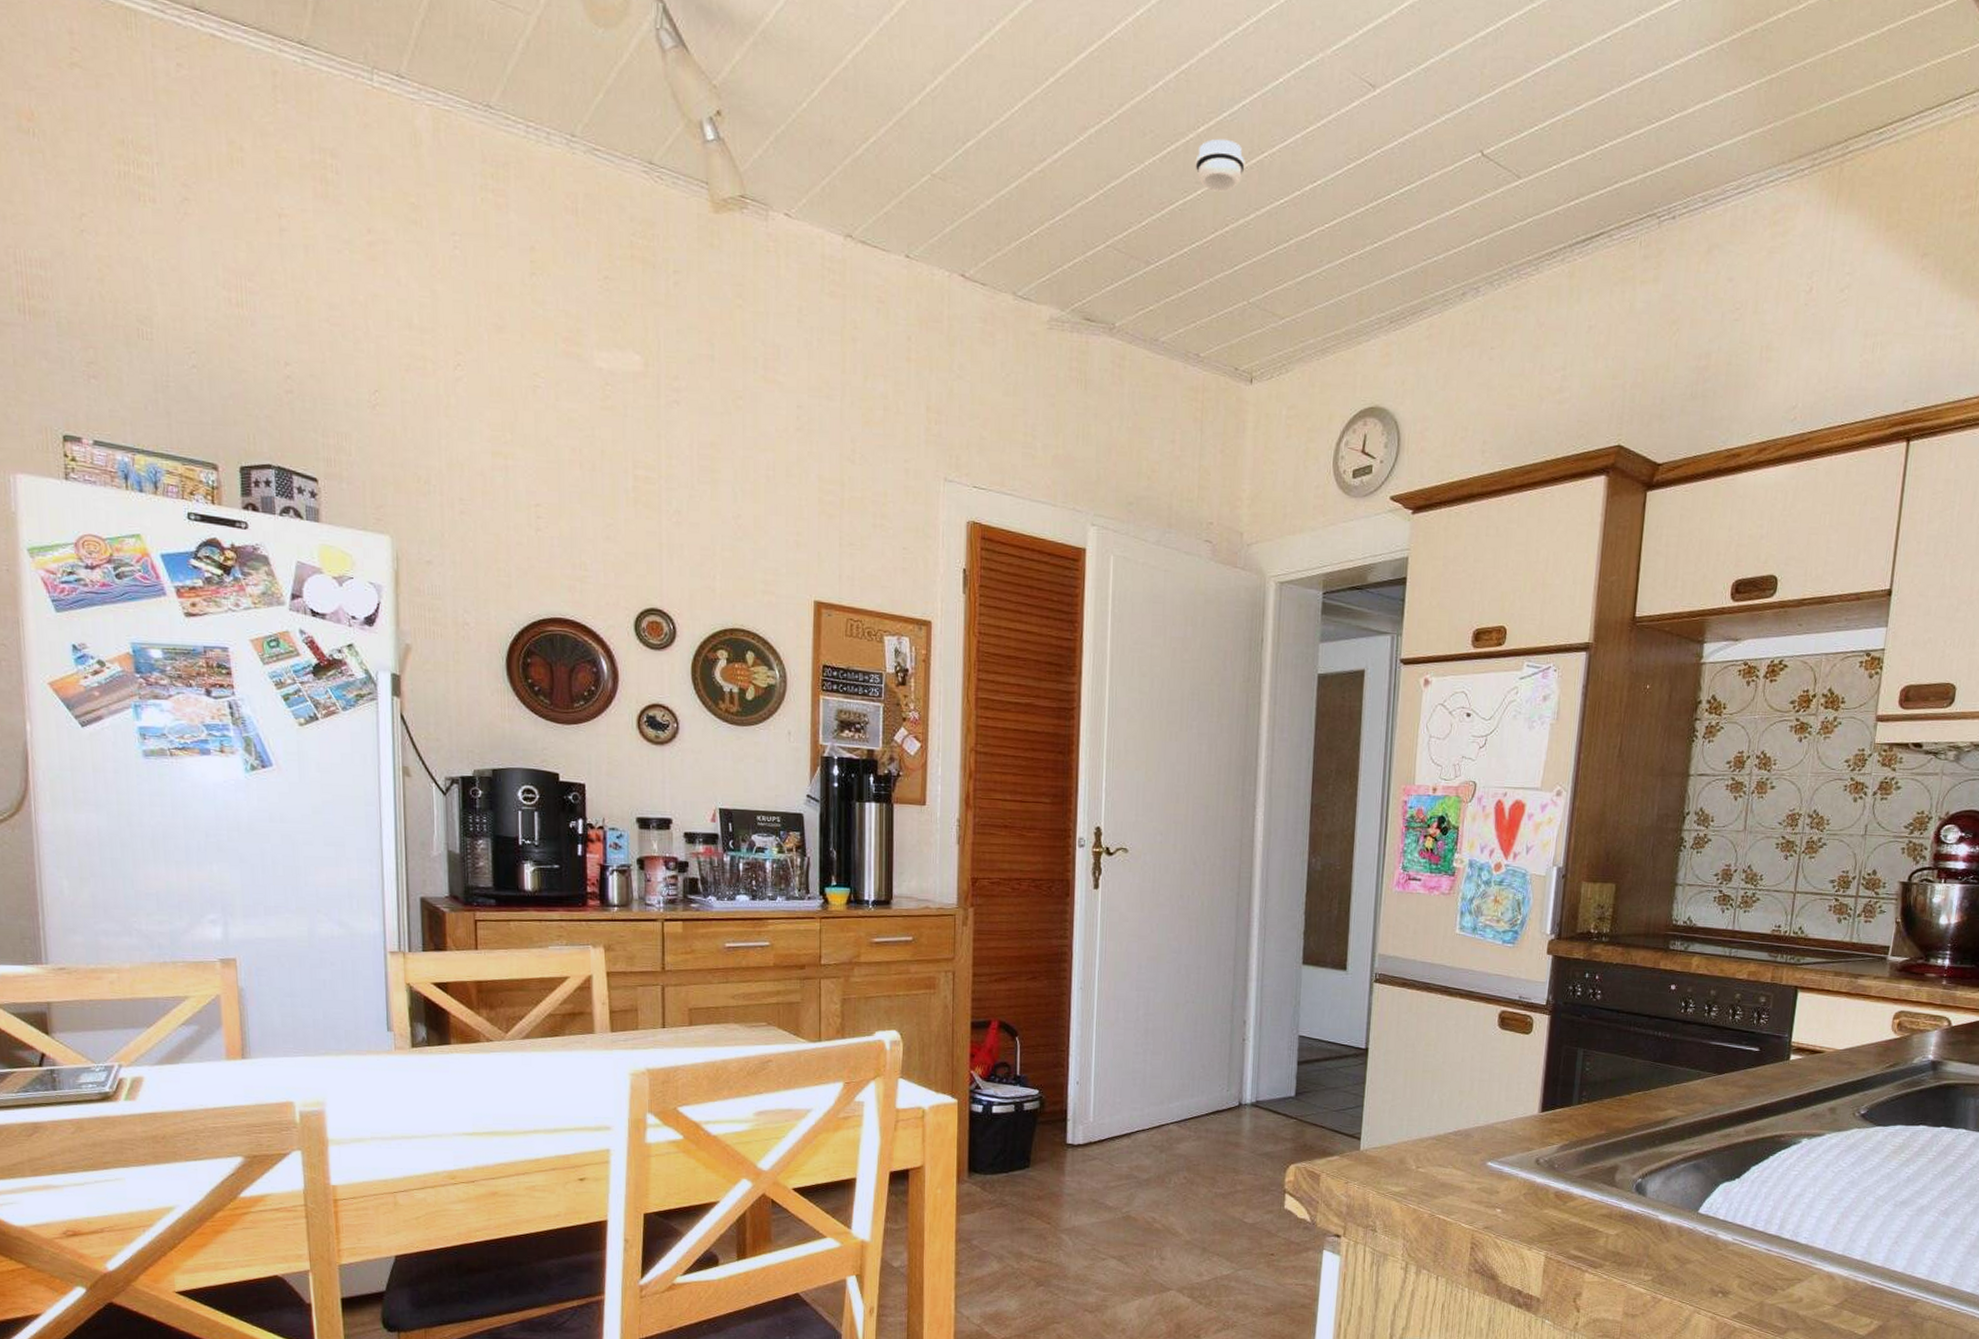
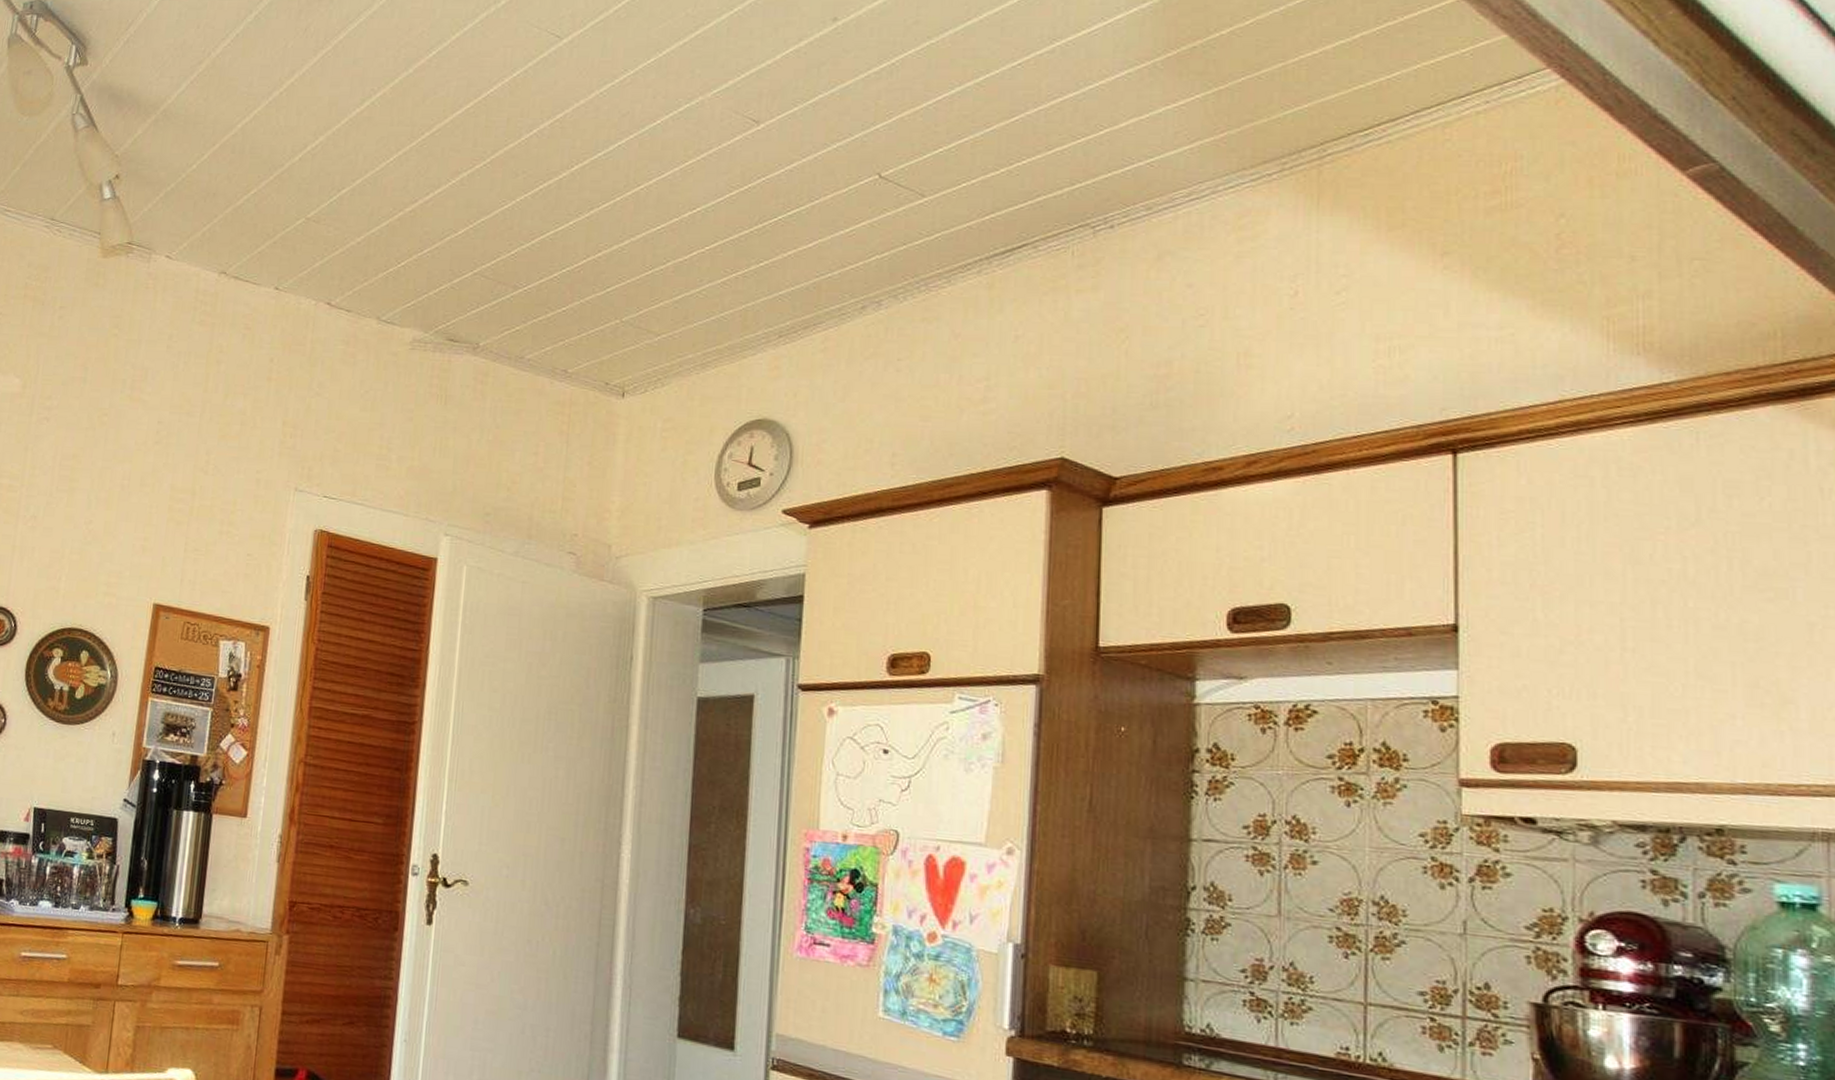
smoke detector: present [1195,138,1245,192] -> none [567,175,620,222]

